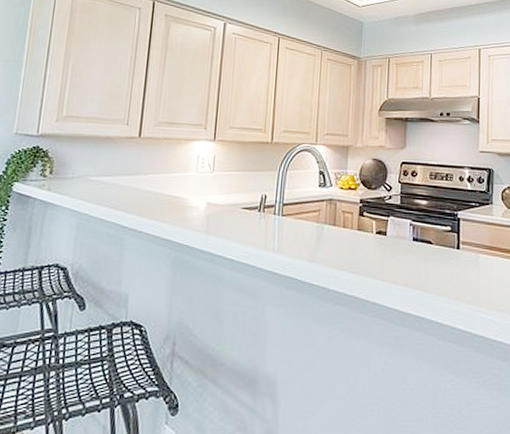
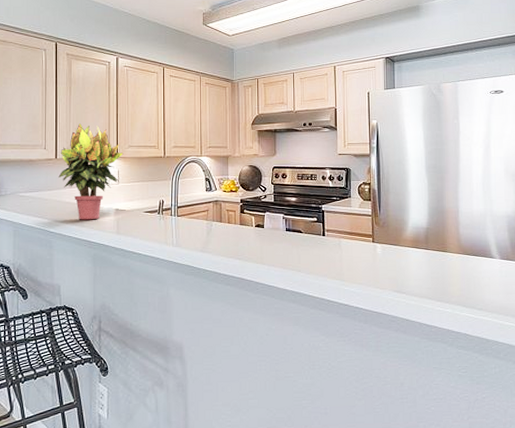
potted plant: none [140,97,223,215] -> present [58,124,124,220]

